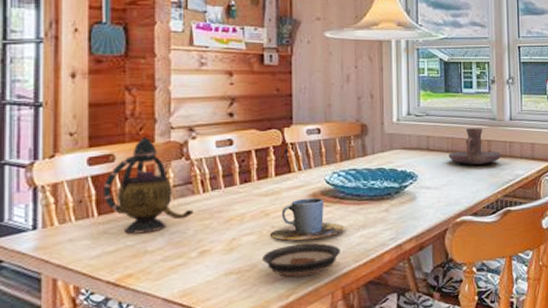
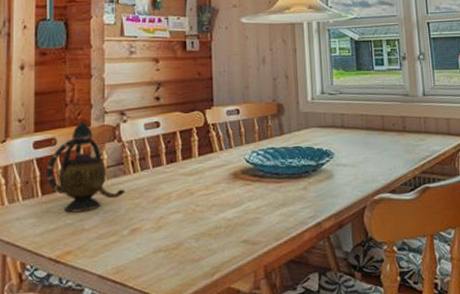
saucer: present [262,242,340,278] -> none [188,221,261,256]
cup: present [271,197,345,241] -> none [195,176,265,219]
candle holder: present [448,128,502,165] -> none [363,104,417,142]

